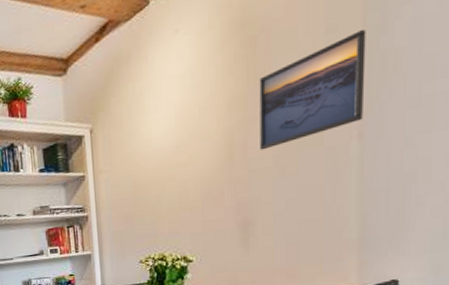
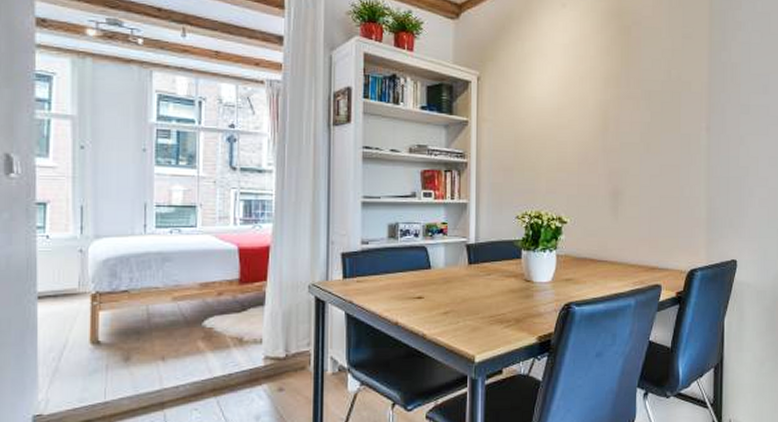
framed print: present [259,29,366,150] -> none [629,41,712,127]

